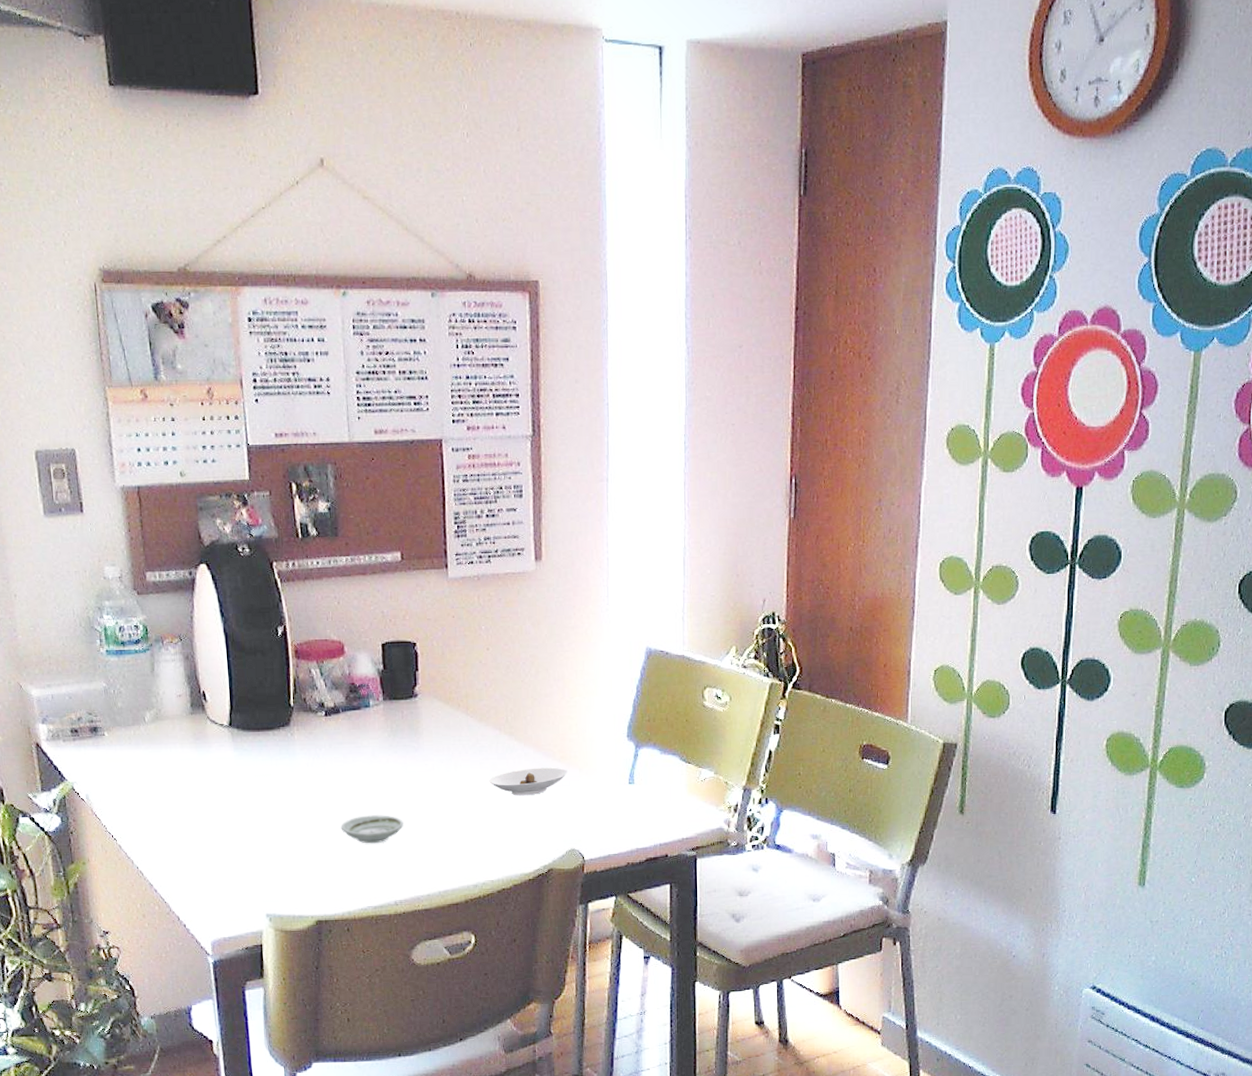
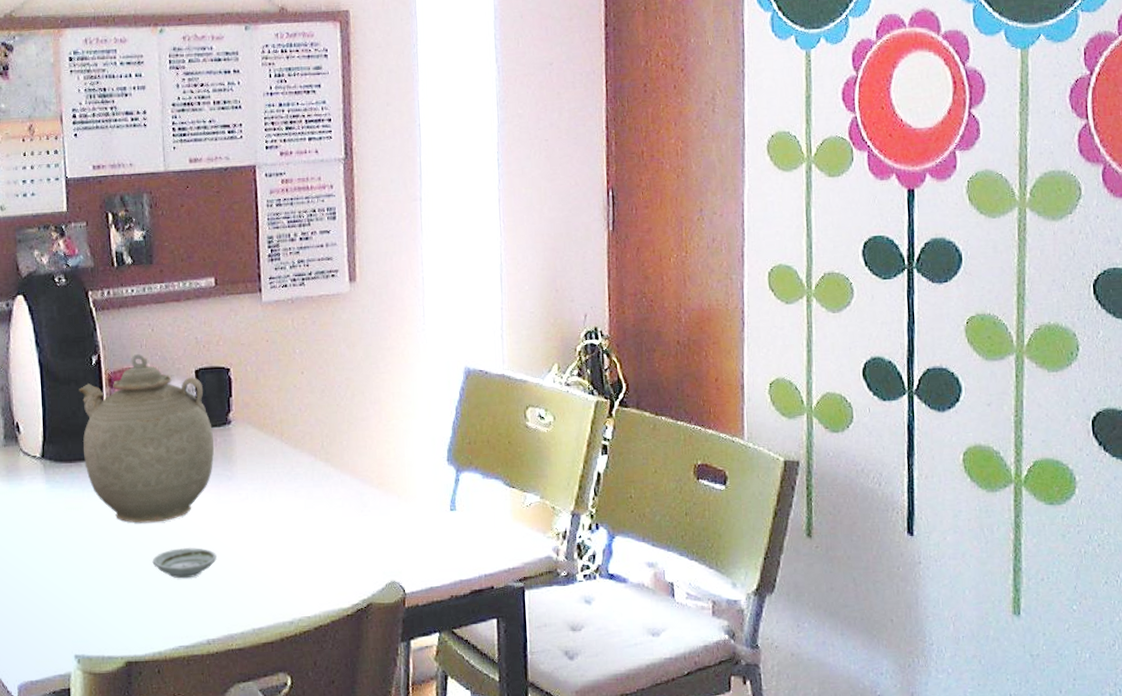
teapot: none [265,627,401,791] -> present [79,354,215,523]
saucer: present [489,767,568,796] -> none [305,494,386,526]

